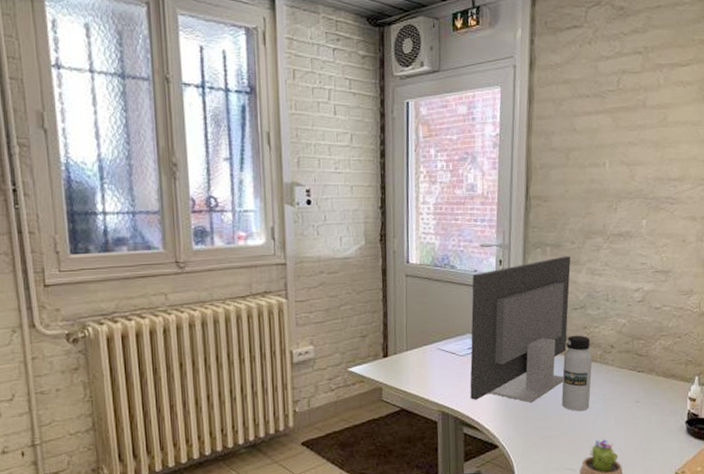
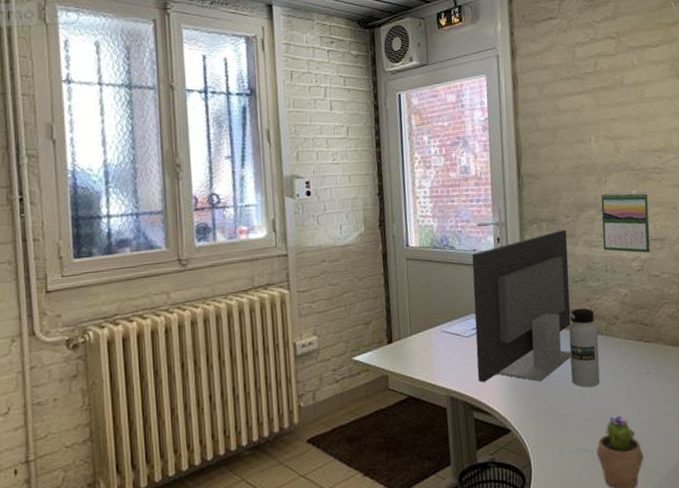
calendar: none [606,221,659,285] -> present [601,192,651,253]

